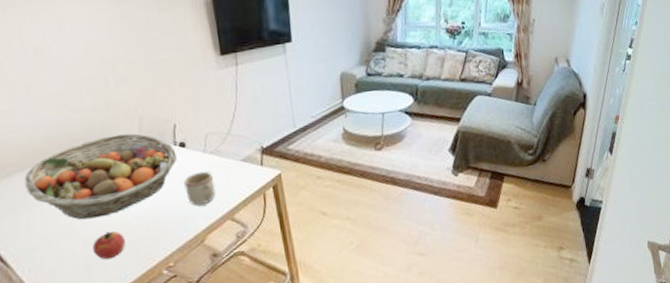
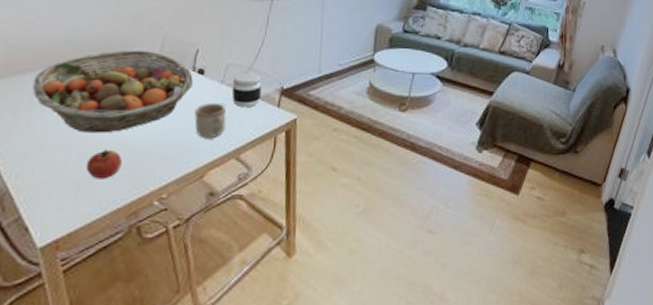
jar: none [213,137,245,171] -> present [231,72,262,107]

